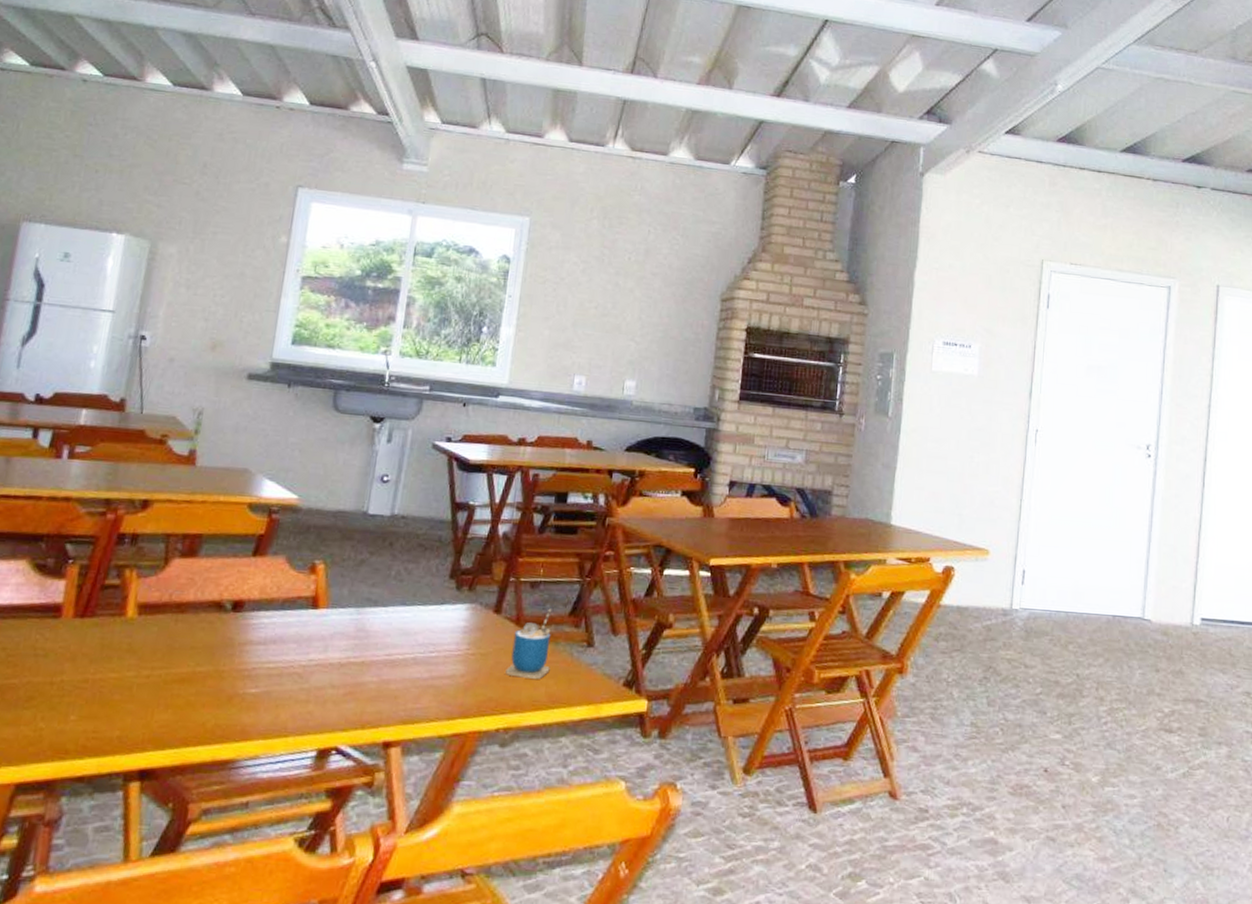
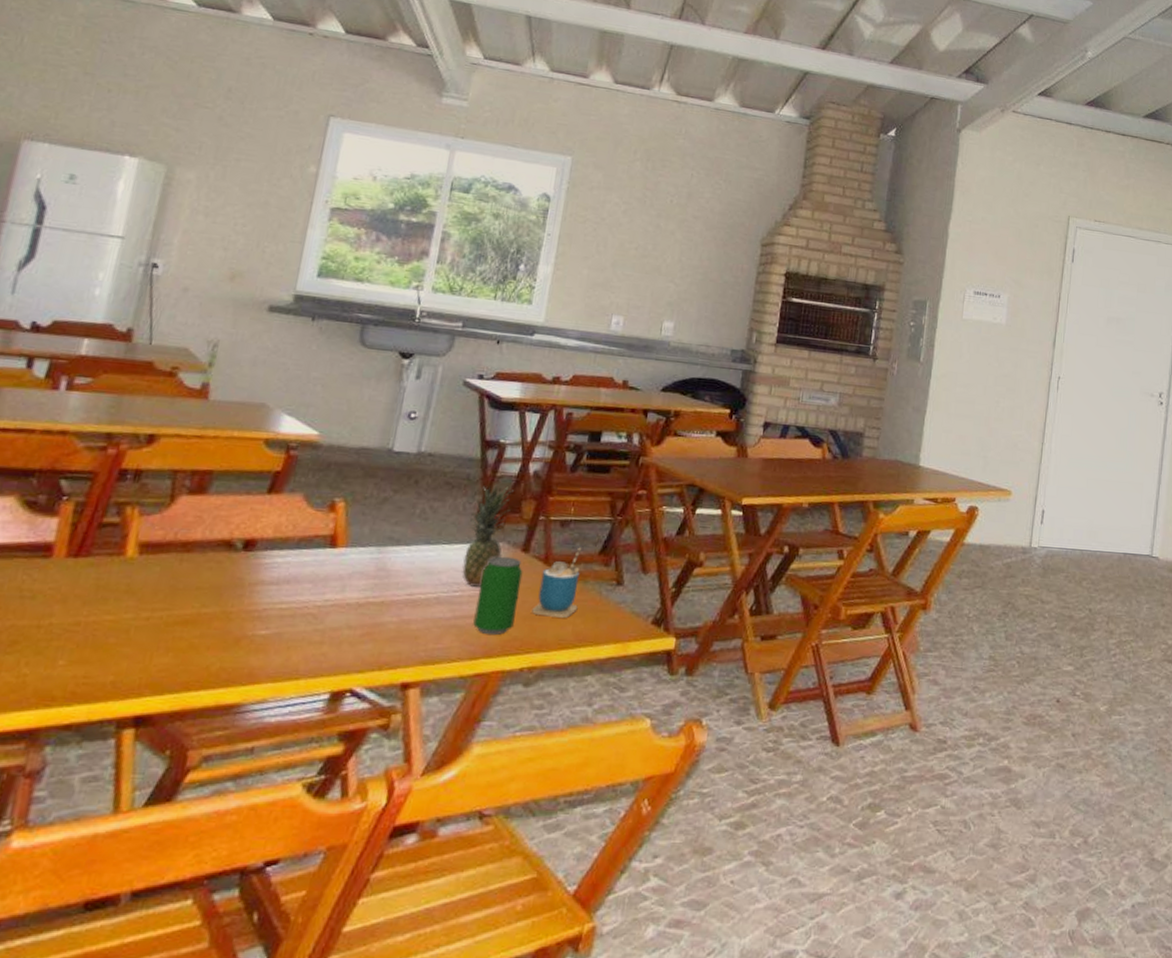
fruit: none [437,546,484,648] -> present [462,484,514,587]
beverage can: none [449,617,496,695] -> present [473,556,523,635]

